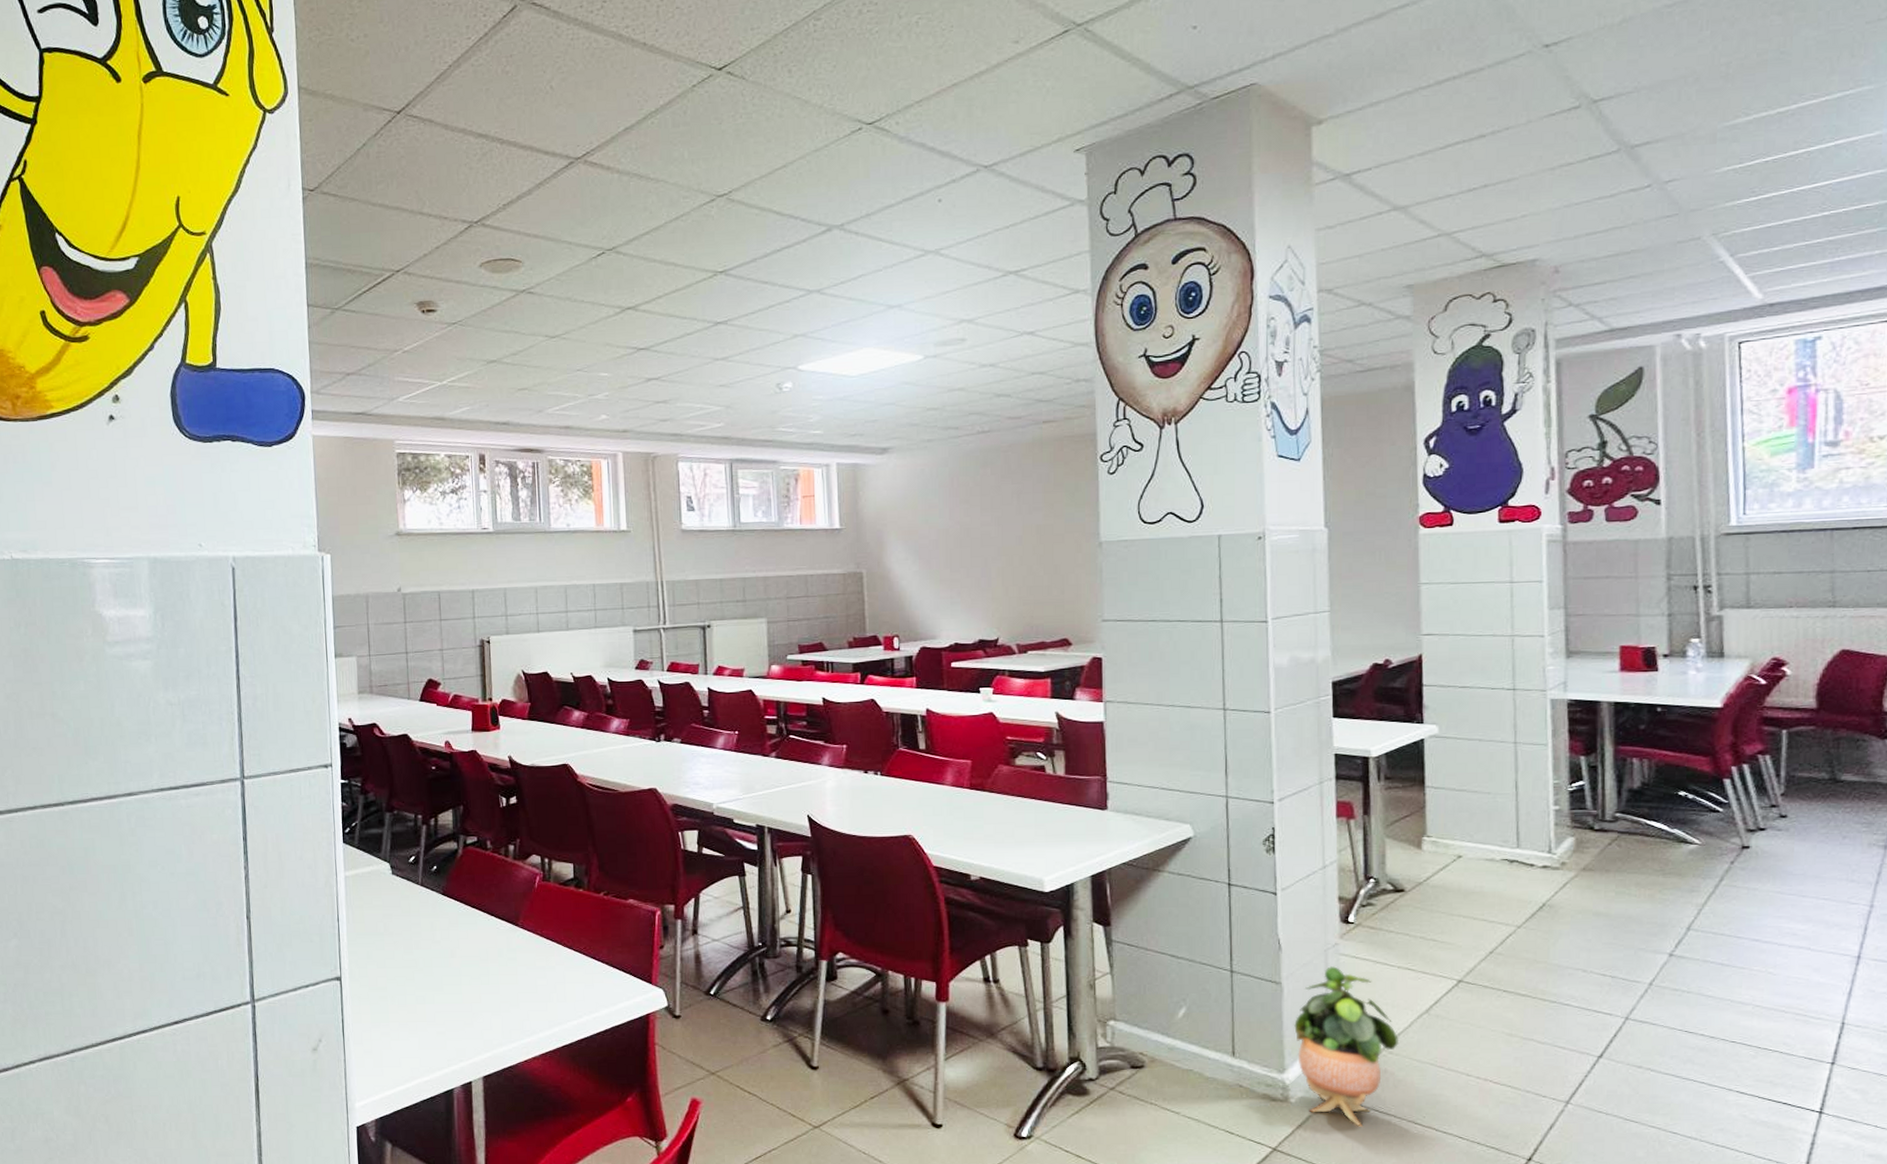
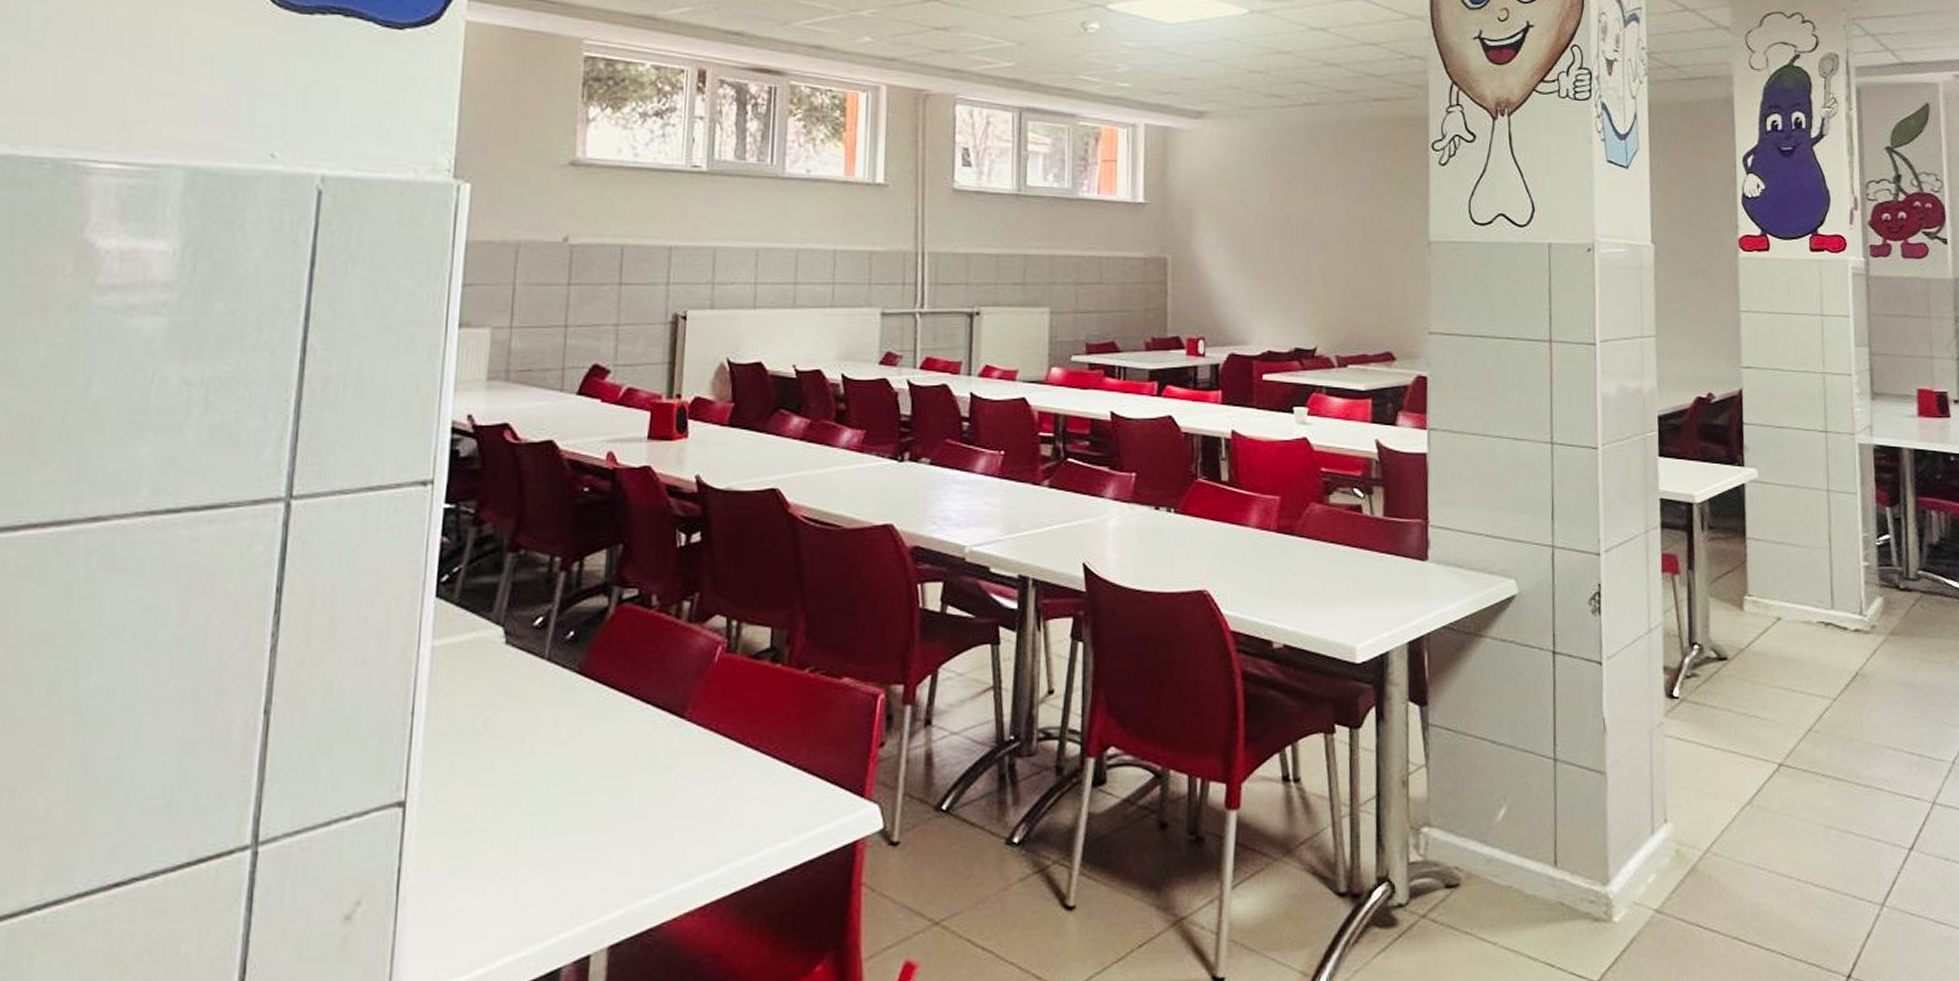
potted plant: present [1294,966,1400,1127] -> none [1618,750,1724,949]

